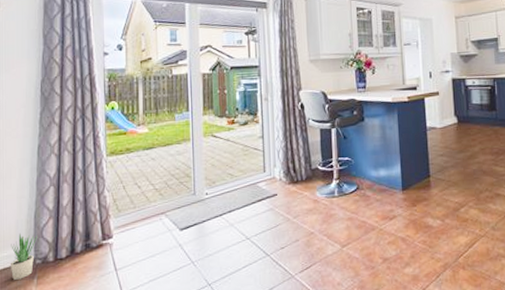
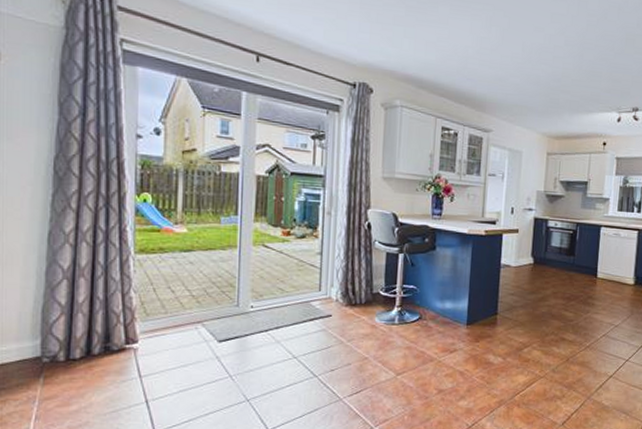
potted plant: present [10,233,37,280] -> none [9,327,45,377]

